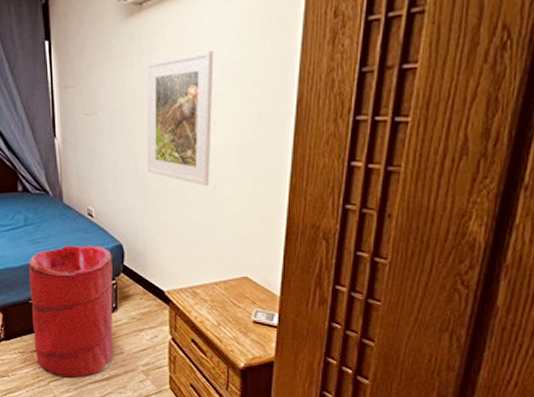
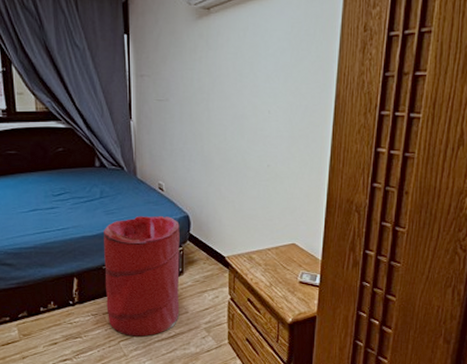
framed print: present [146,49,214,186] -> none [212,51,269,165]

